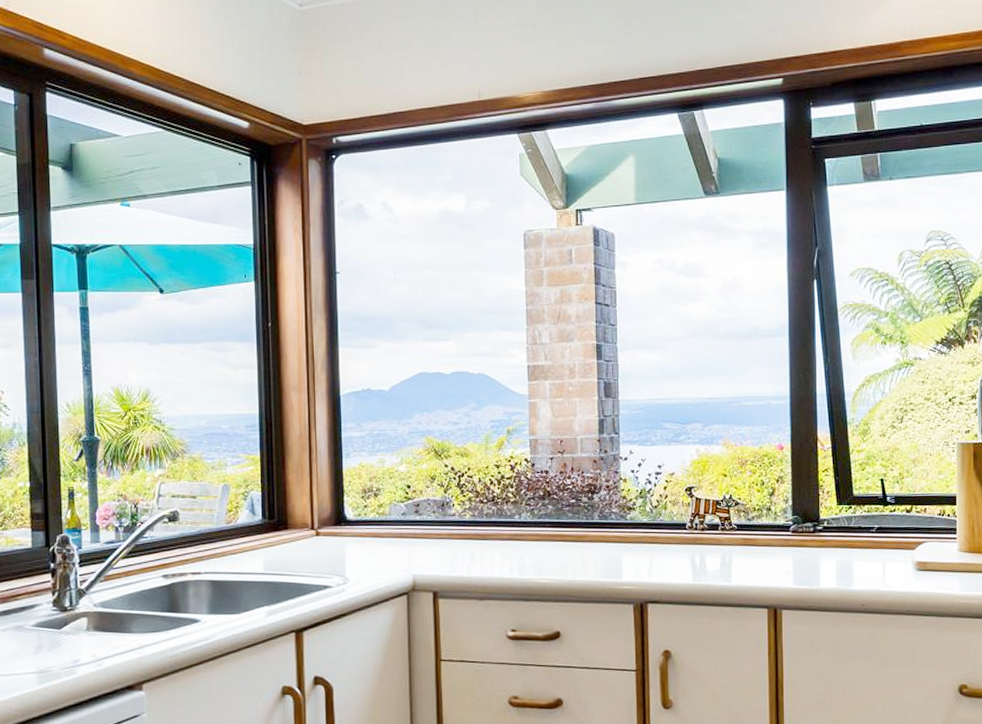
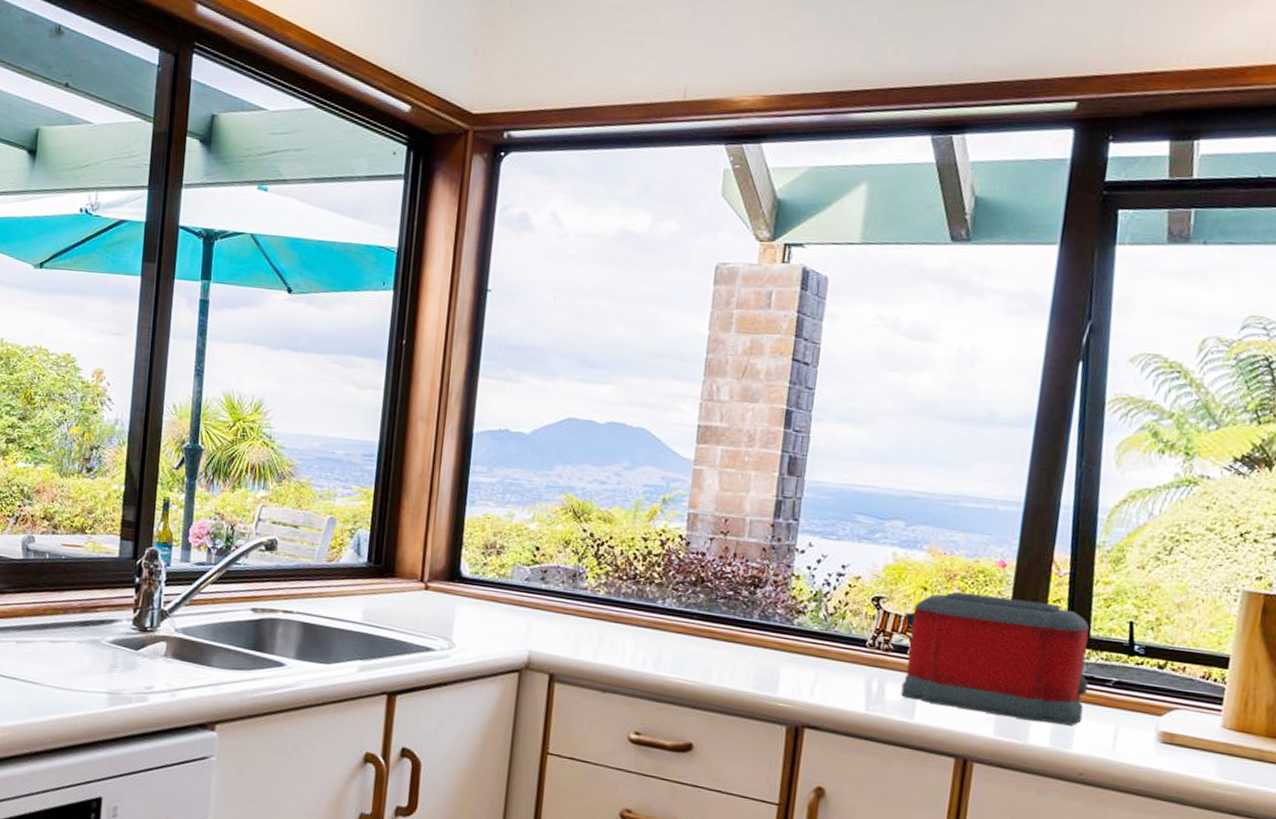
toaster: none [711,473,858,569] -> present [900,592,1089,725]

